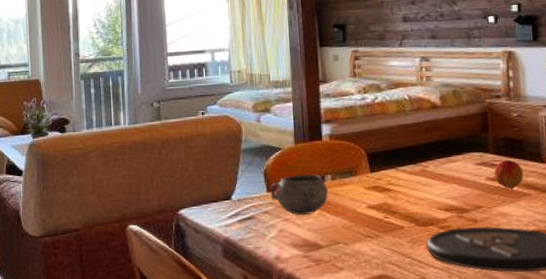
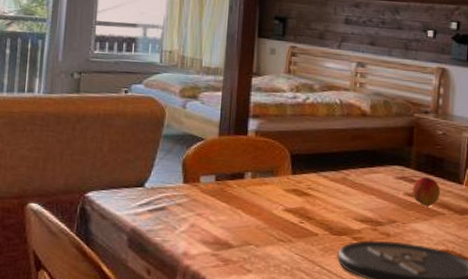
decorative bowl: present [270,174,329,215] -> none [186,169,247,211]

